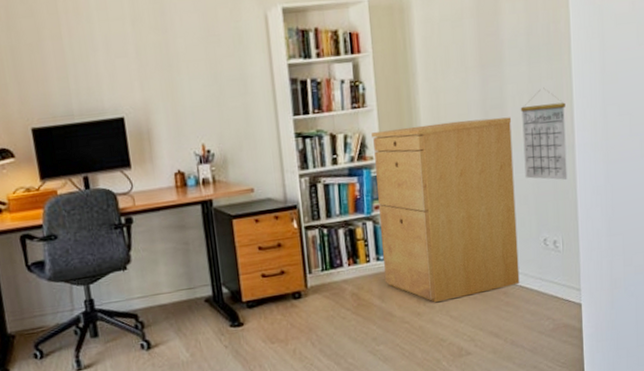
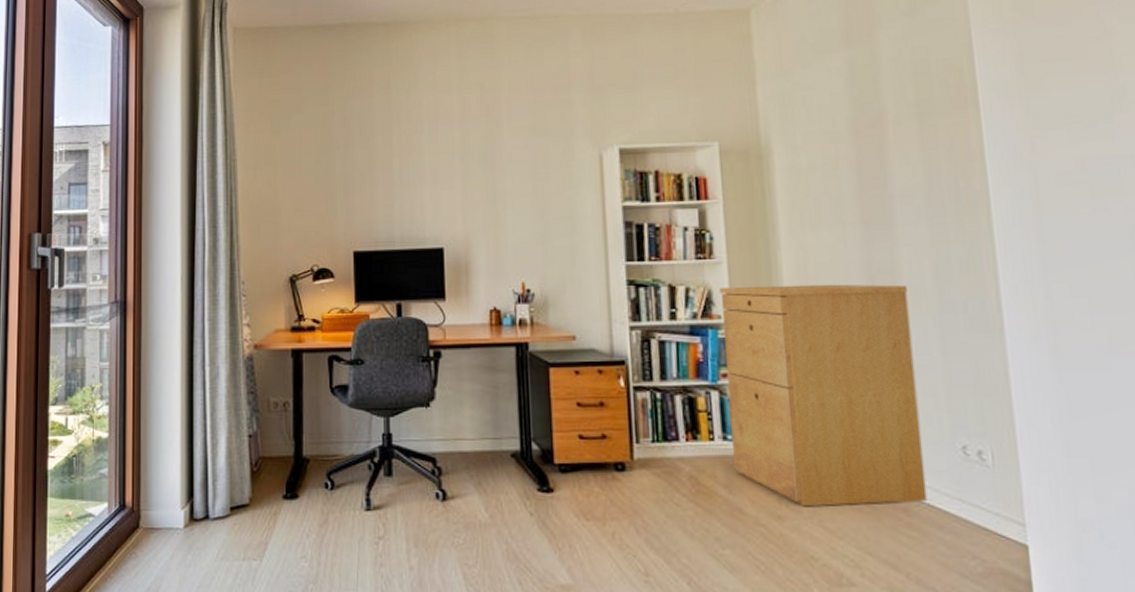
calendar: present [520,87,568,180] -> none [920,253,995,371]

